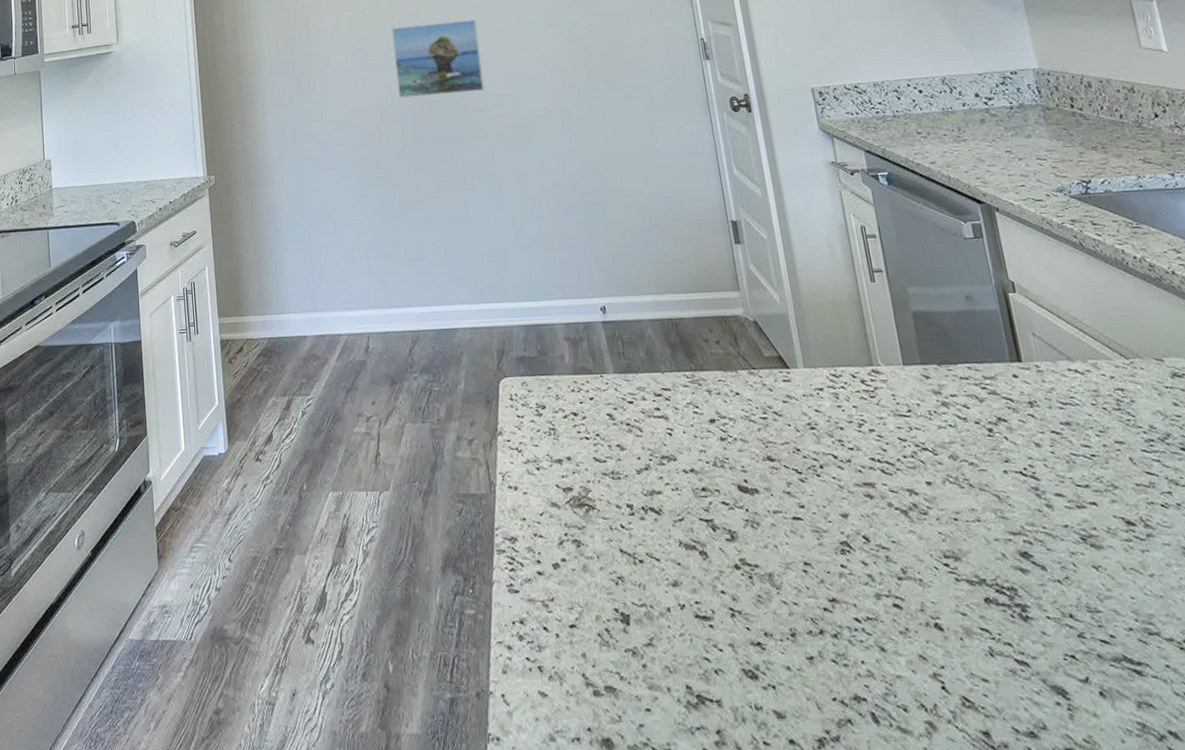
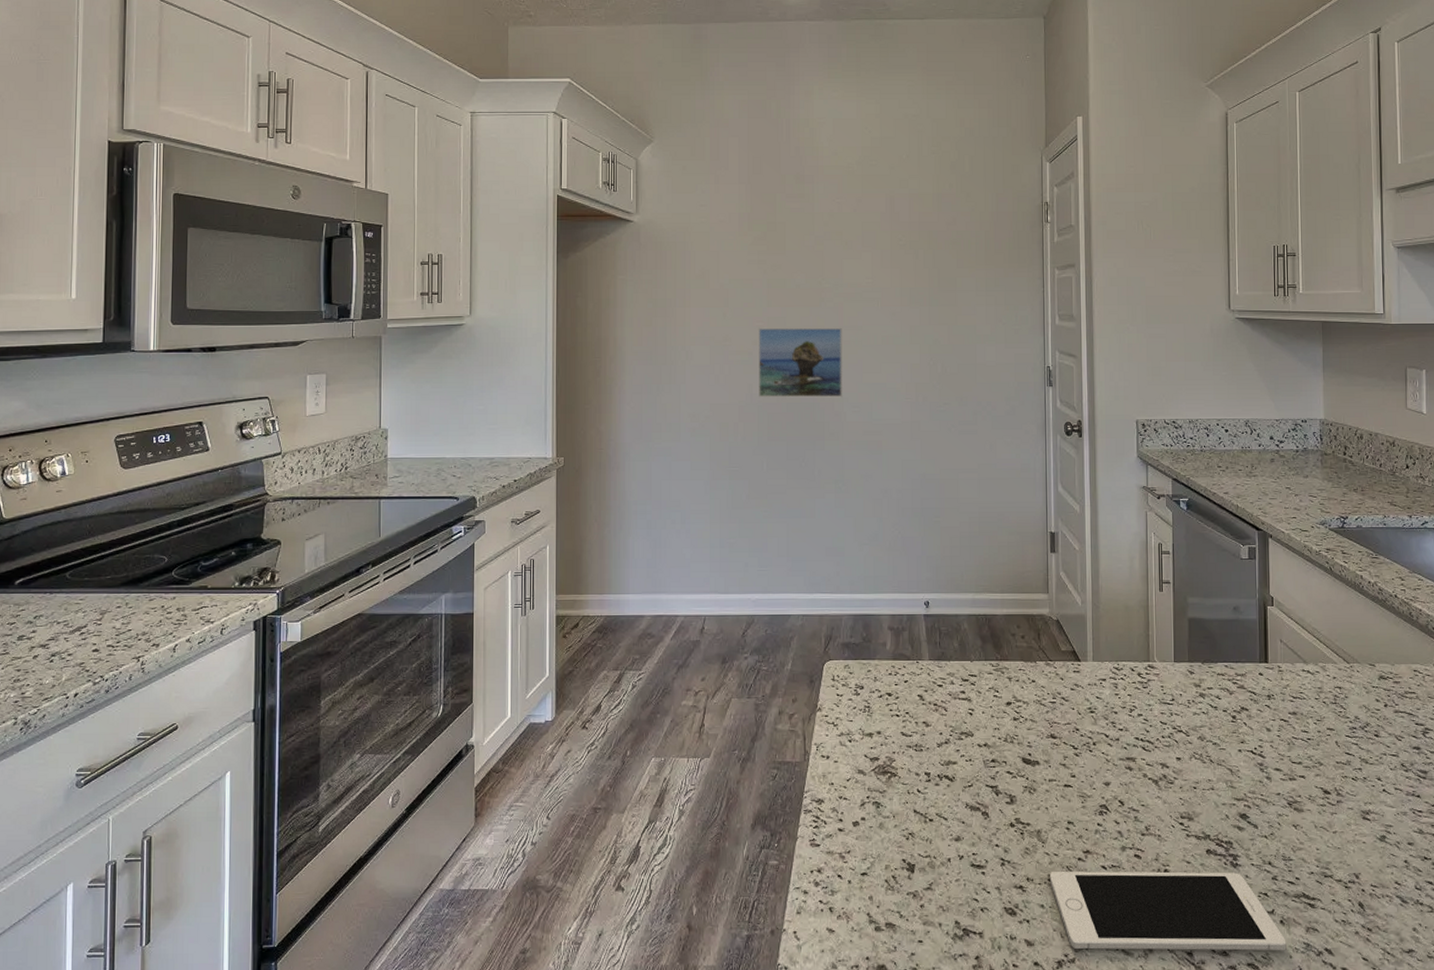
cell phone: none [792,625,1115,733] -> present [1050,871,1287,951]

